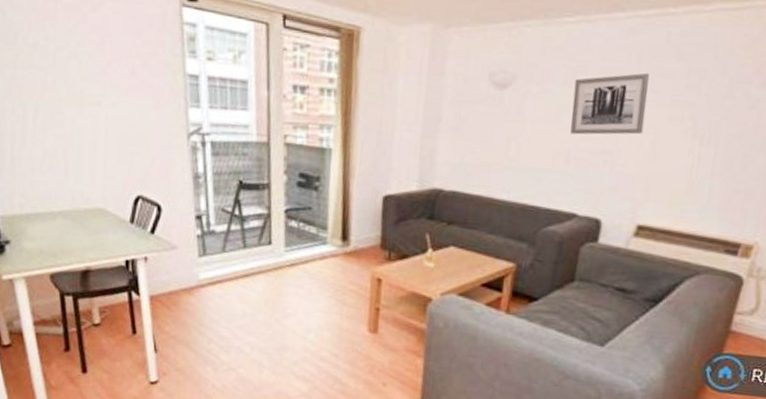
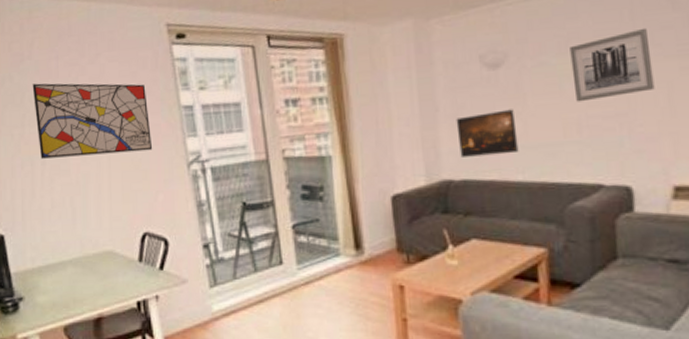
wall art: none [27,23,153,115] -> present [32,83,153,159]
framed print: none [454,130,511,173] -> present [456,109,519,157]

